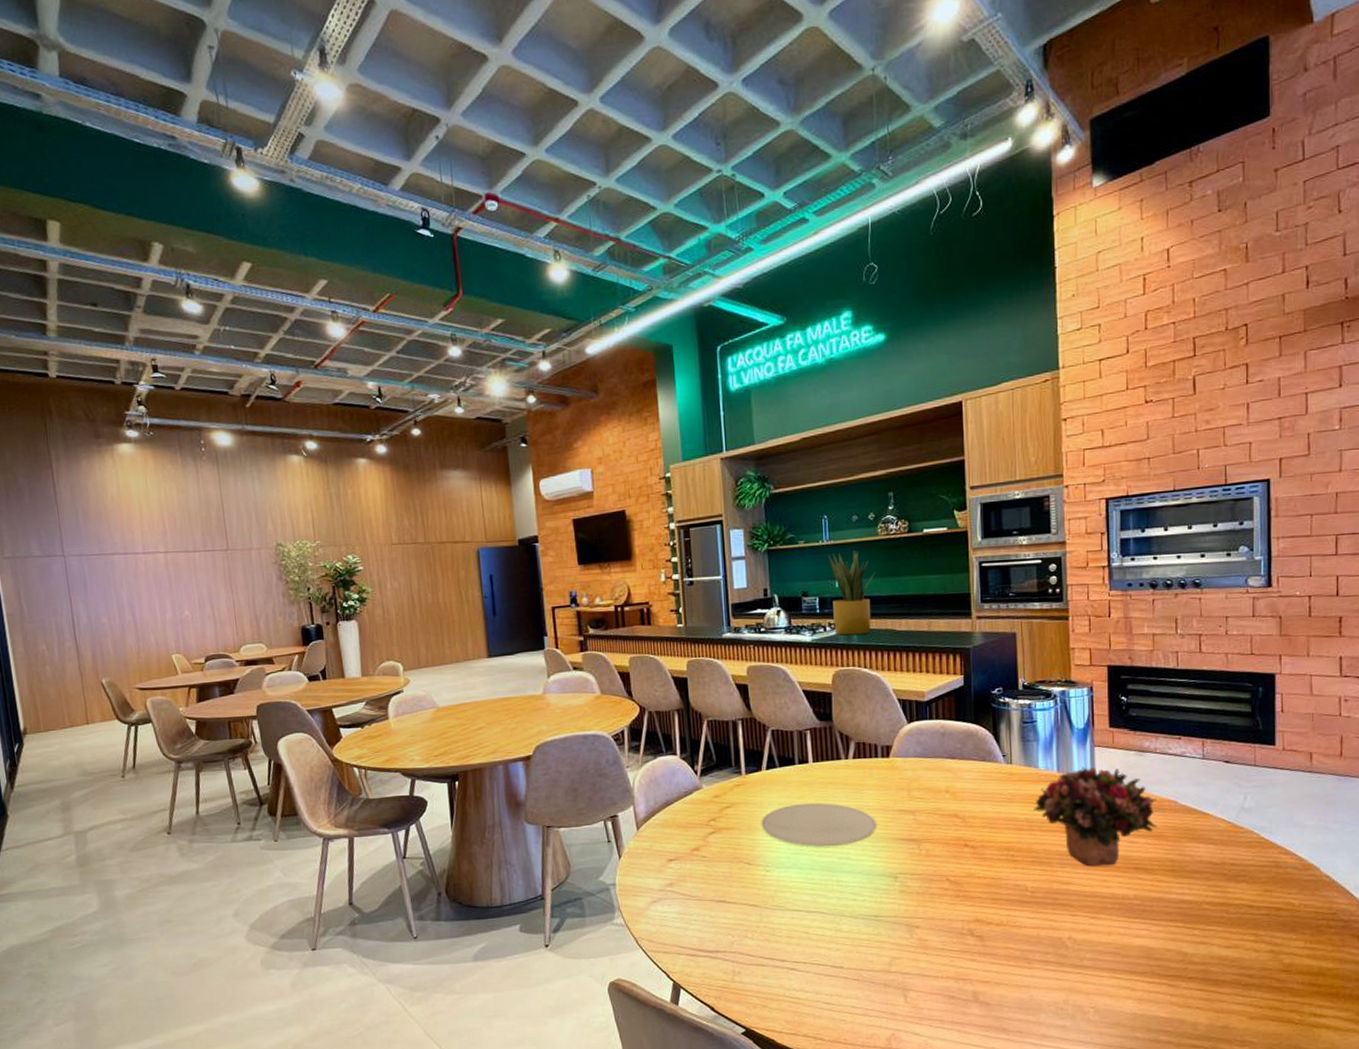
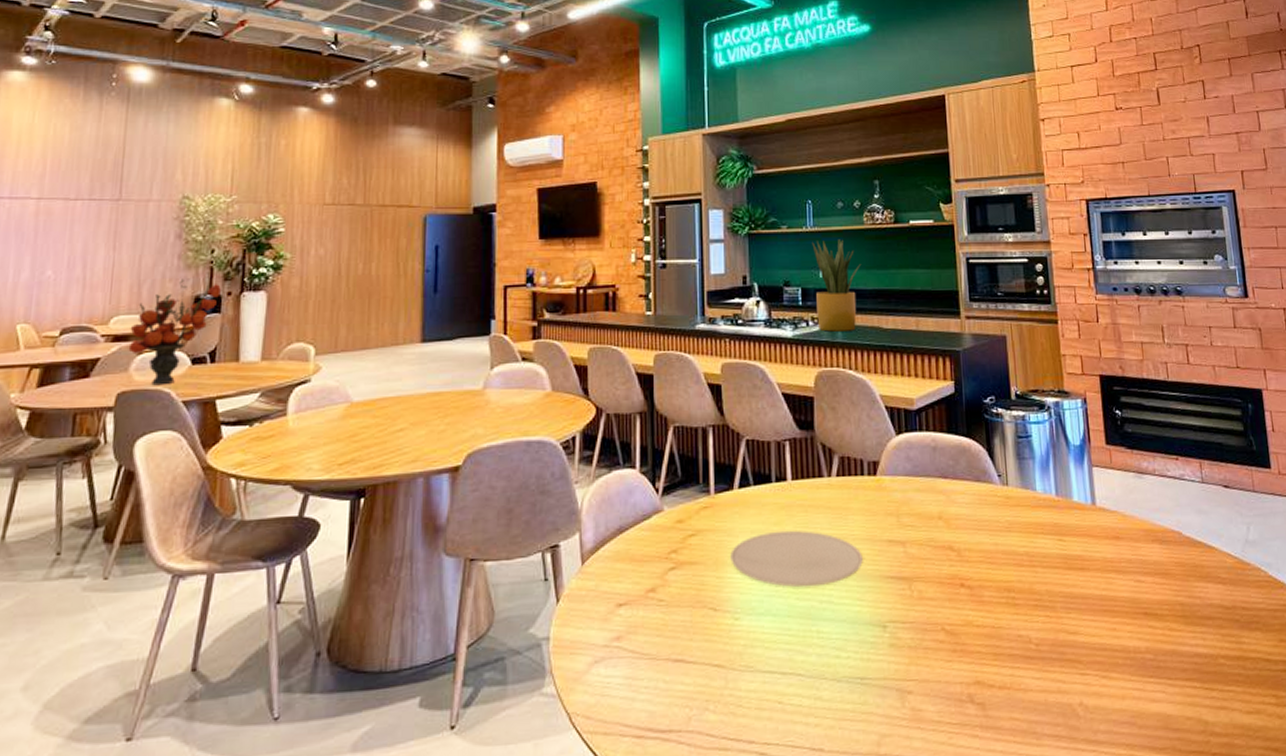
bouquet: none [256,613,322,699] -> present [128,278,222,386]
bouquet: present [1034,767,1157,866] -> none [1033,490,1163,611]

